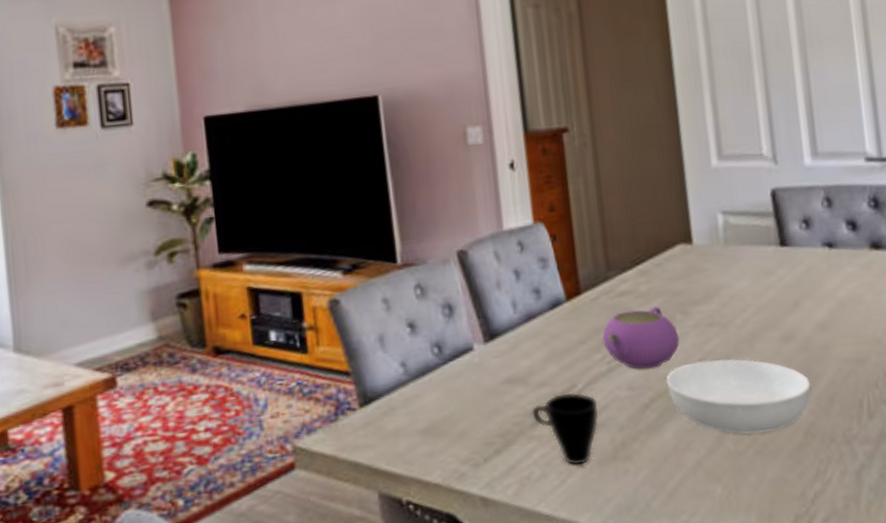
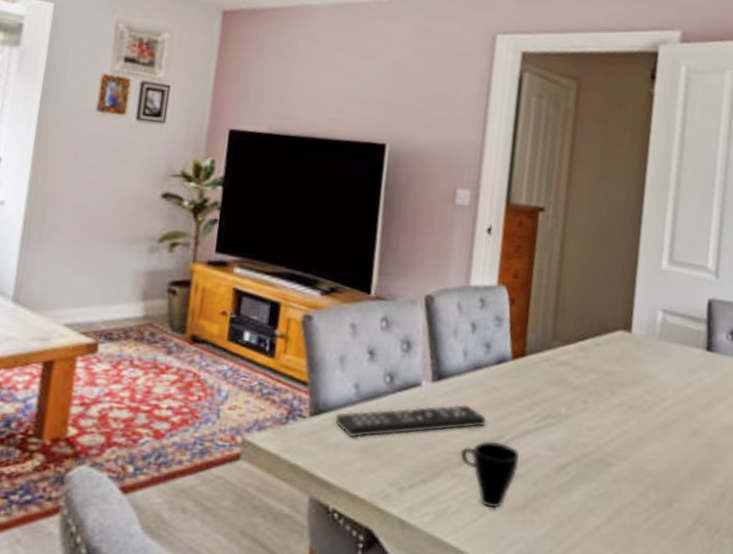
remote control: none [387,359,552,421] -> present [335,404,487,438]
teapot: present [602,306,680,369] -> none [536,379,604,435]
serving bowl: present [666,359,812,435] -> none [583,437,709,513]

